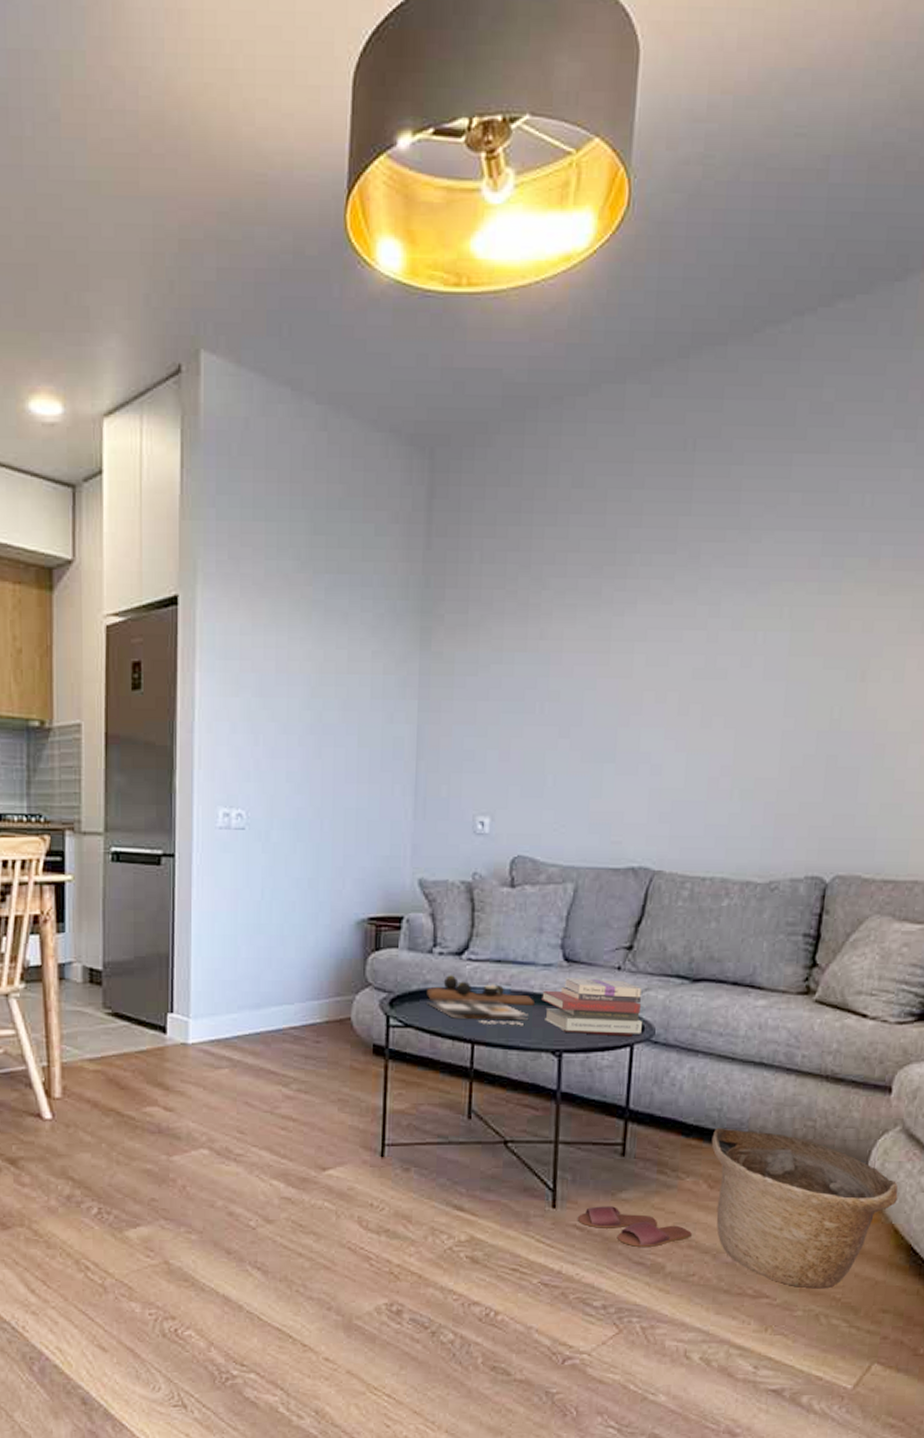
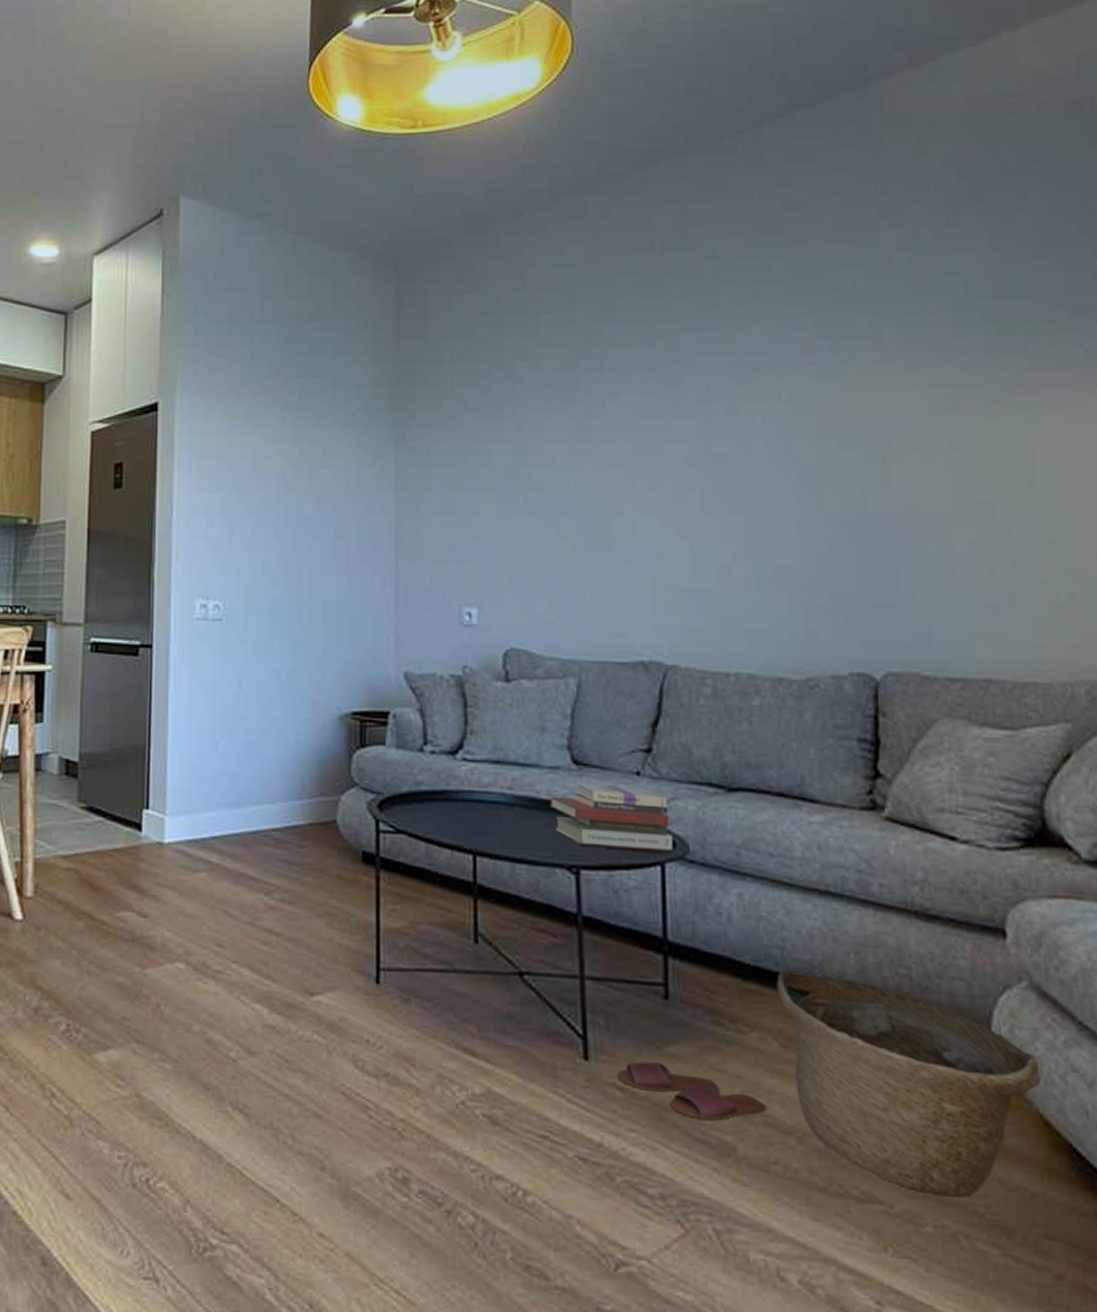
decorative tray: present [425,975,535,1007] -> none [418,776,542,815]
magazine: present [427,999,528,1026] -> none [419,802,536,837]

